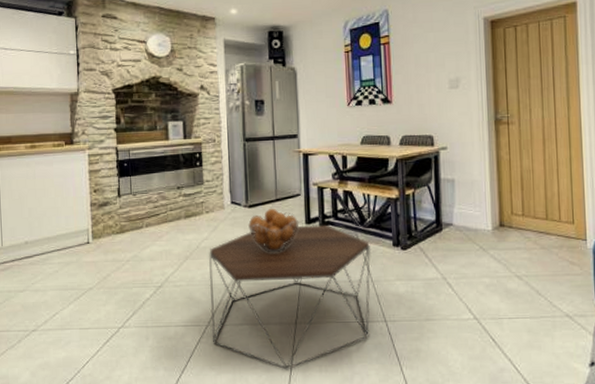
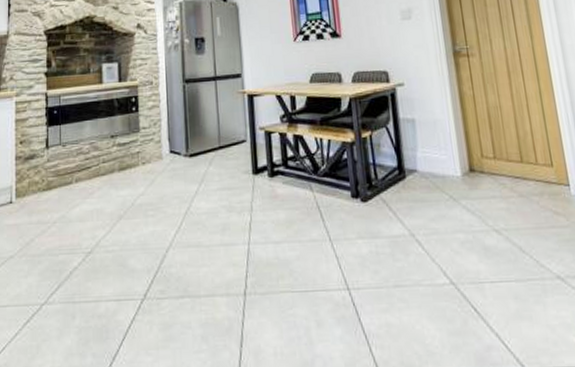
coffee table: present [209,224,371,370] -> none [145,174,330,354]
fruit basket: present [248,209,299,252] -> none [189,158,246,208]

